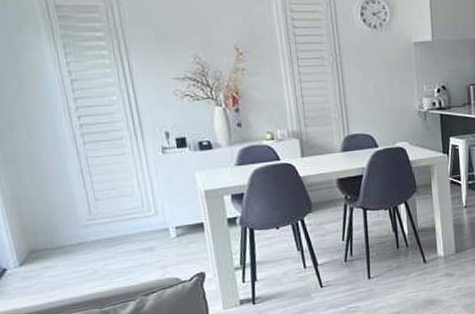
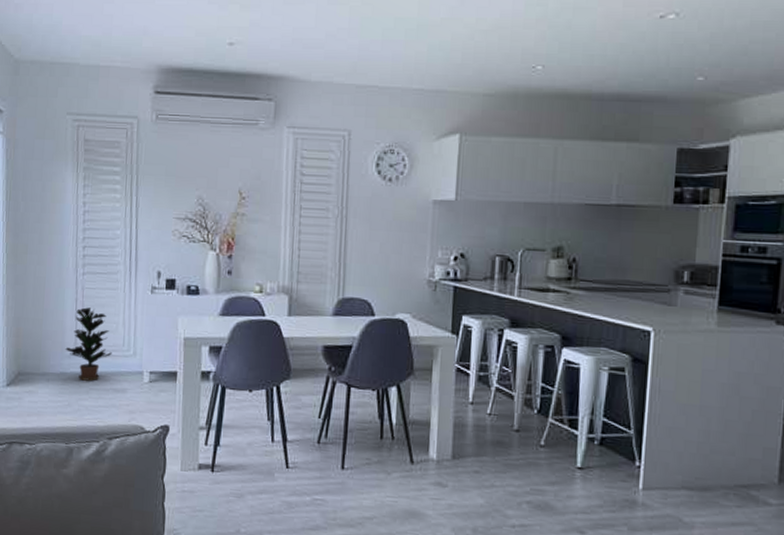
potted plant: none [79,176,132,247] -> present [65,307,112,381]

